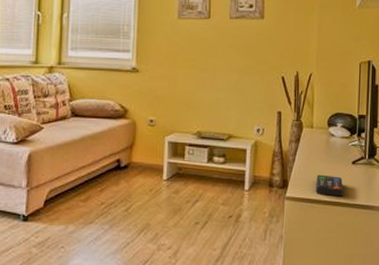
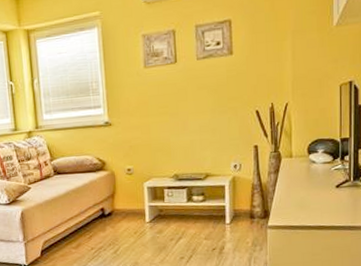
remote control: present [316,174,344,197] -> none [298,201,328,221]

